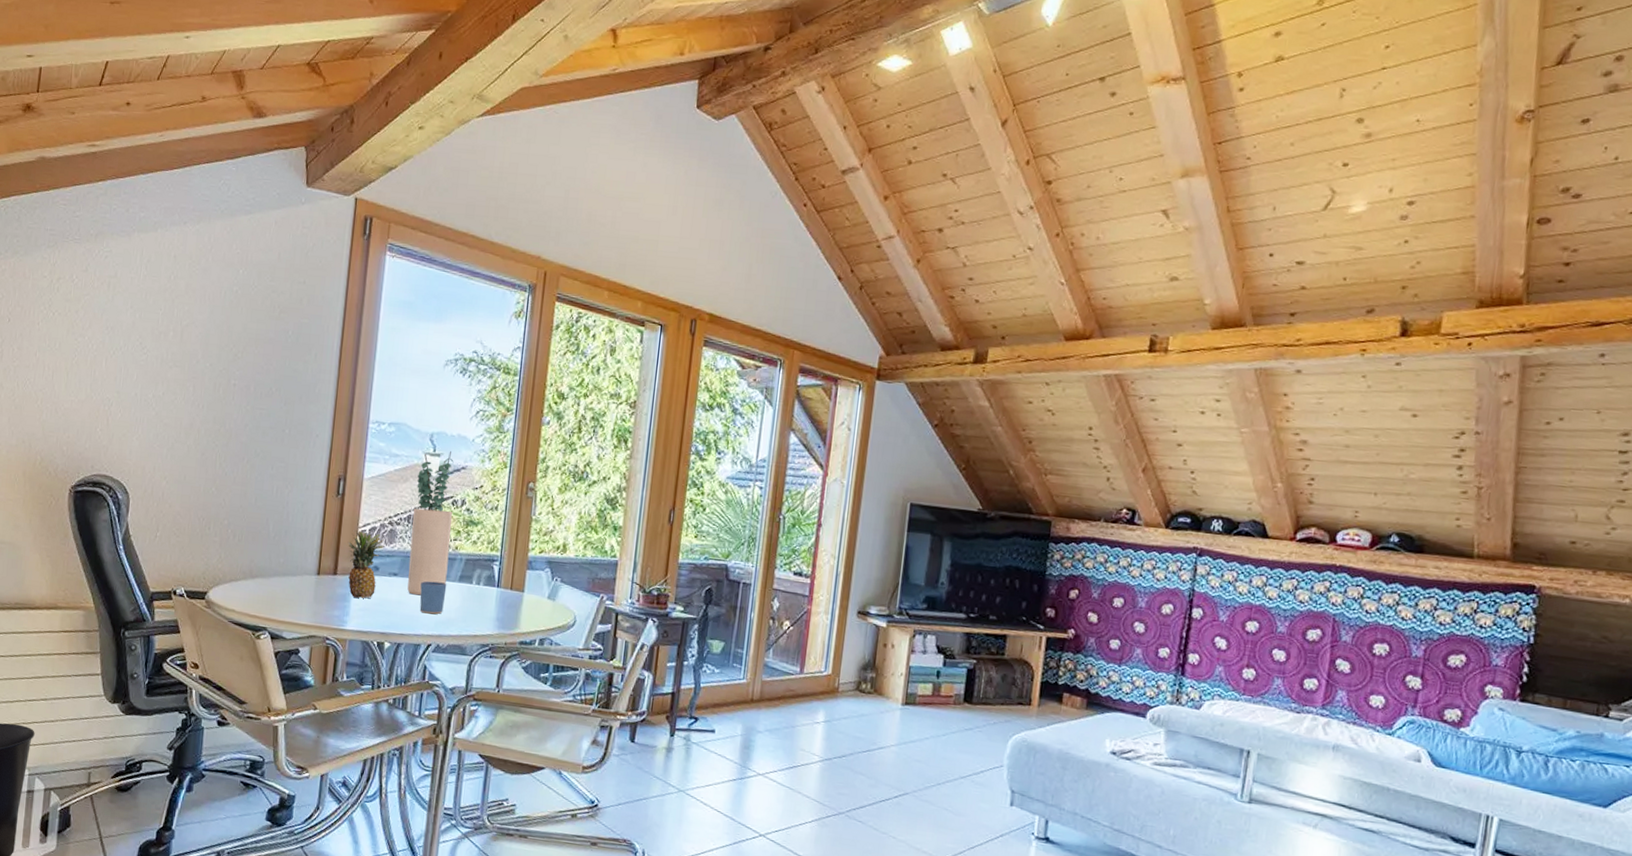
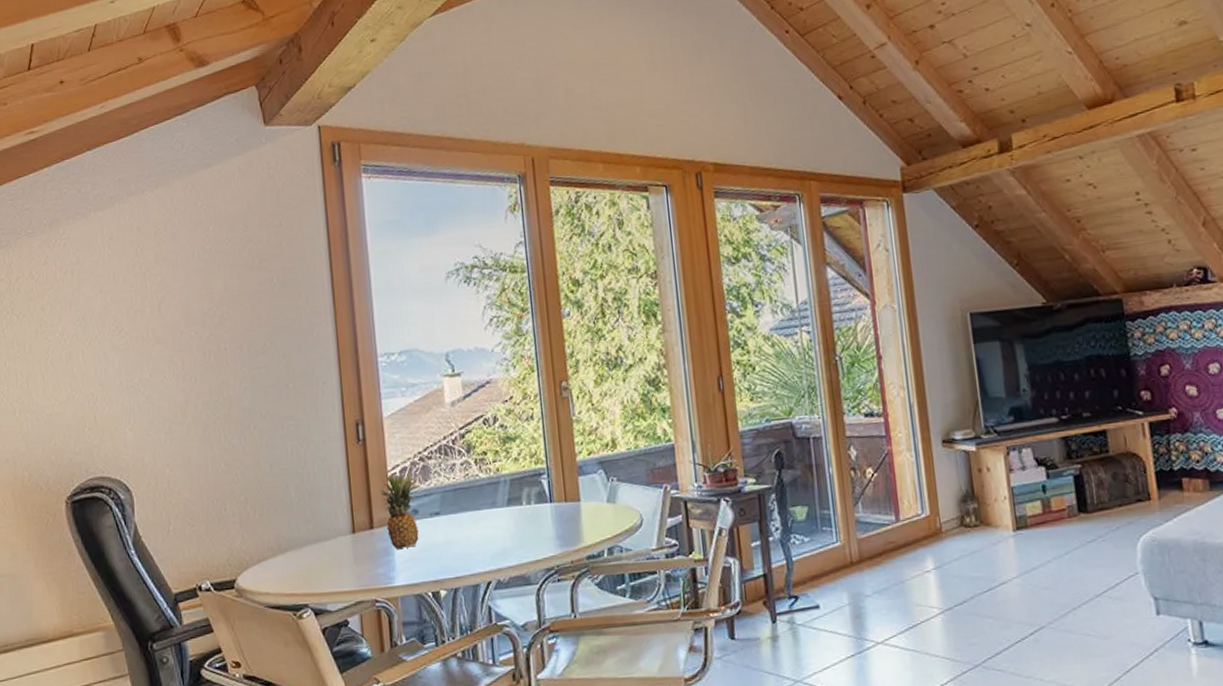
vase: present [407,451,454,596] -> none [440,368,494,532]
mug: present [419,581,447,615] -> none [467,510,497,549]

